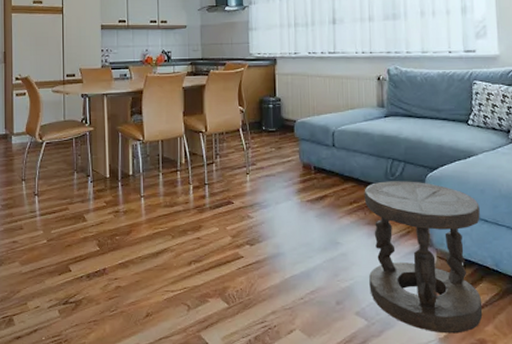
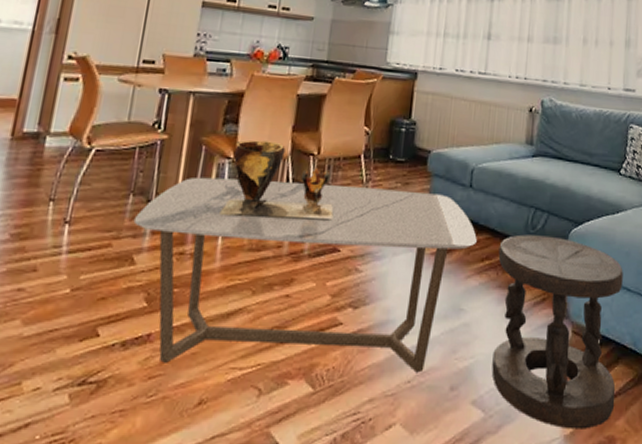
coffee table: none [80,153,344,292] -> present [133,176,477,373]
clay pot: none [139,125,225,182] -> present [220,140,334,221]

